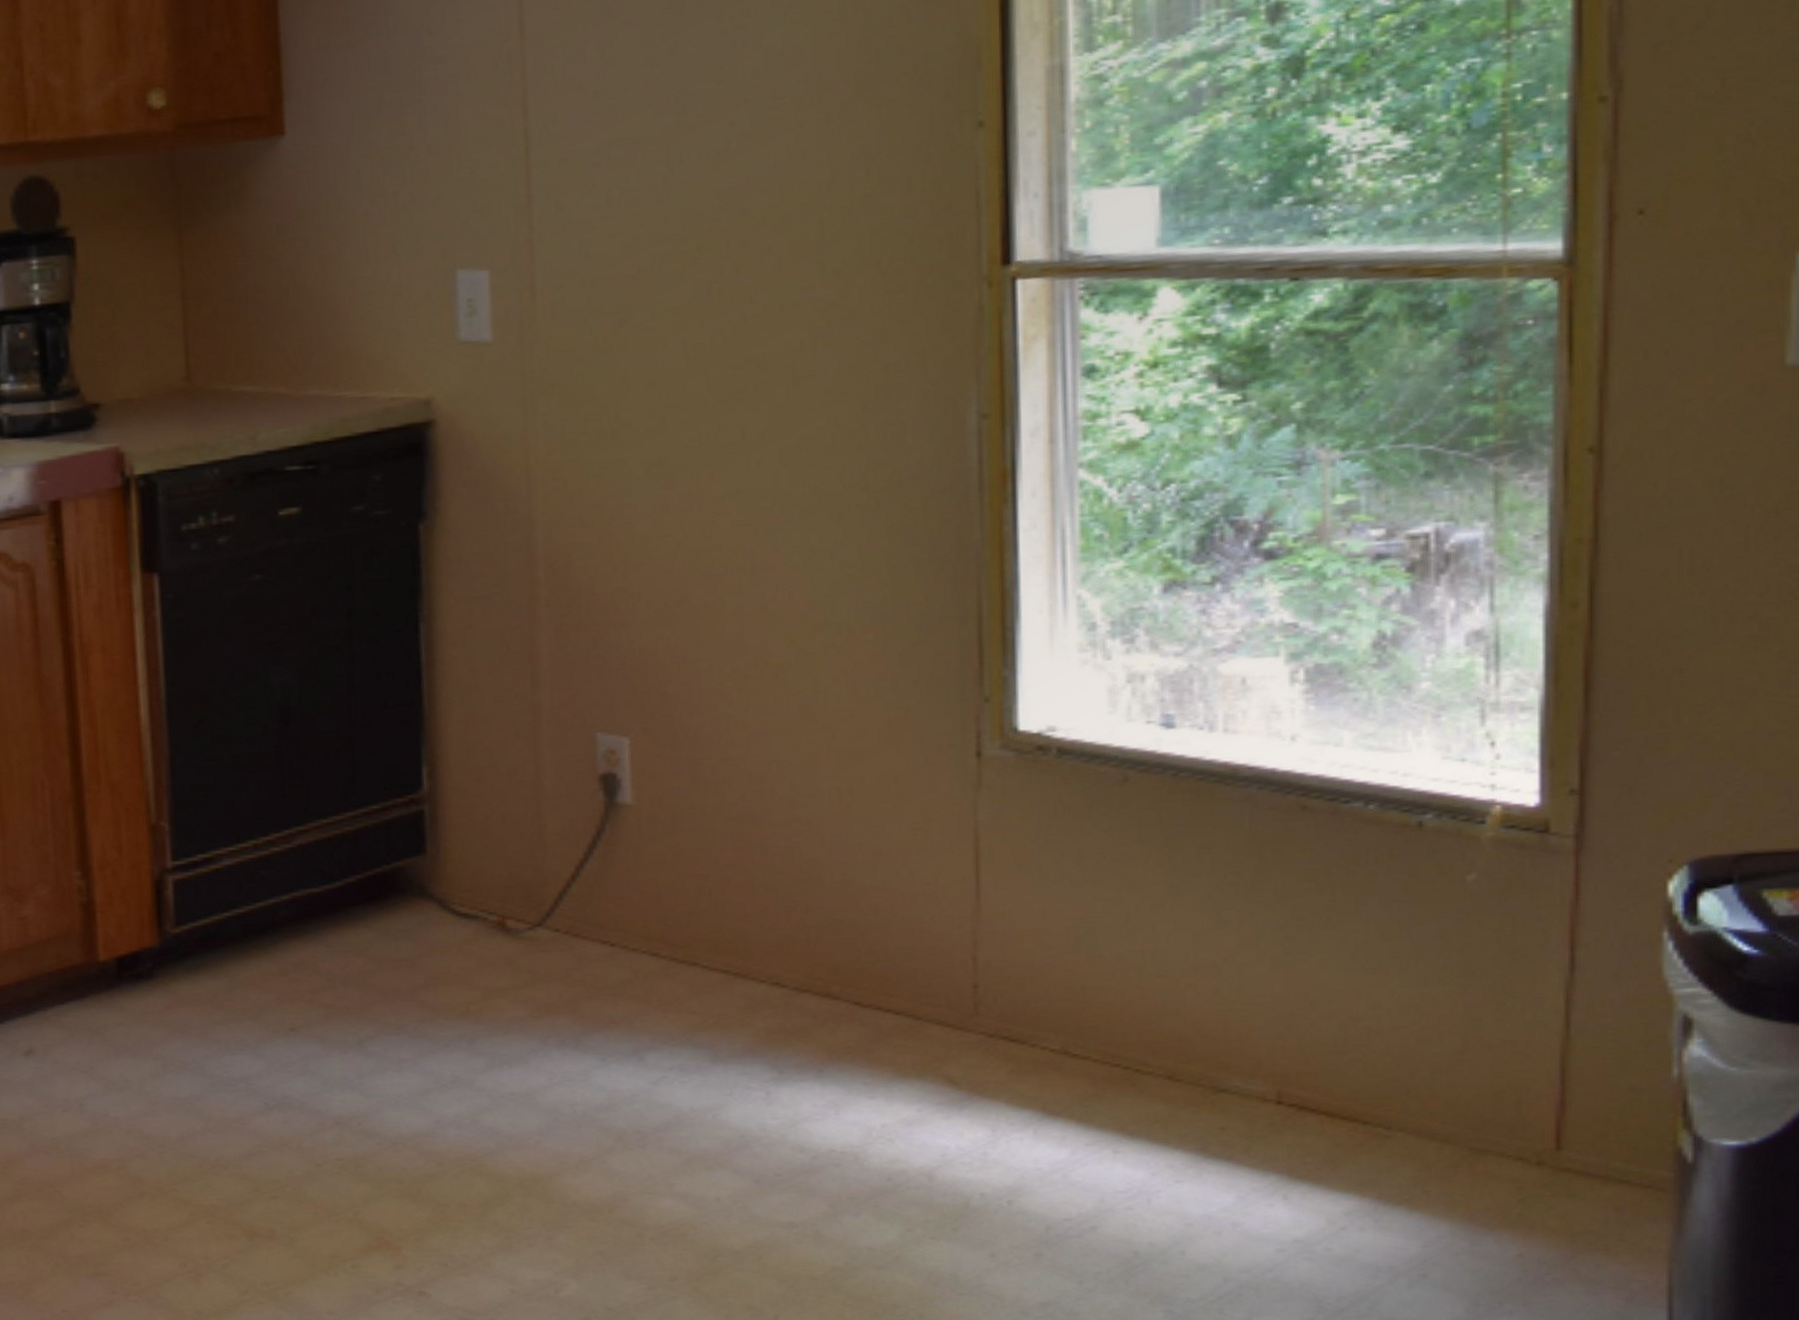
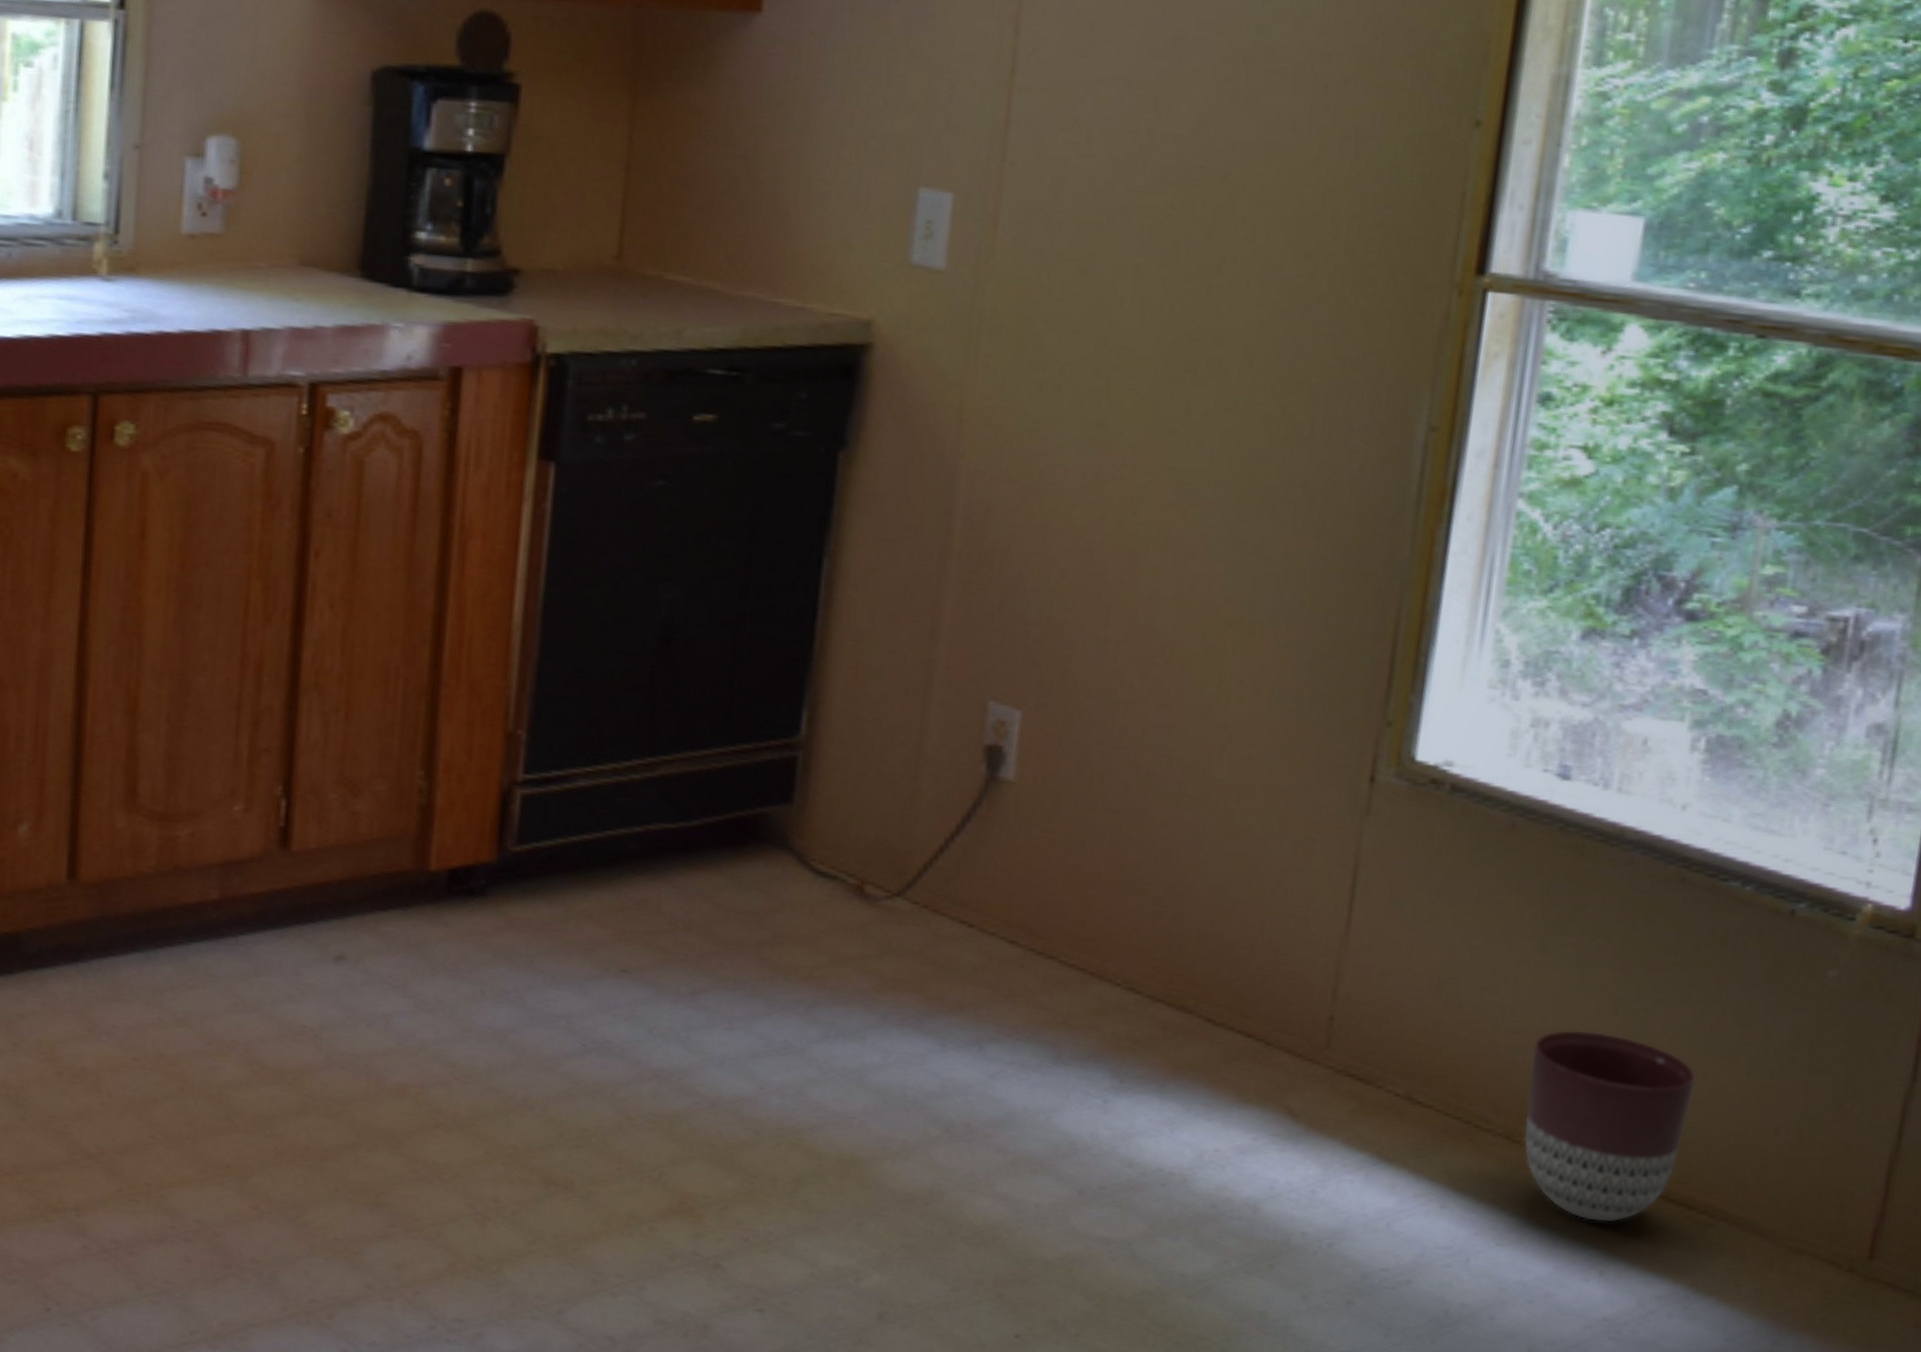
planter: none [1180,964,1350,1149] -> present [1523,1029,1696,1223]

